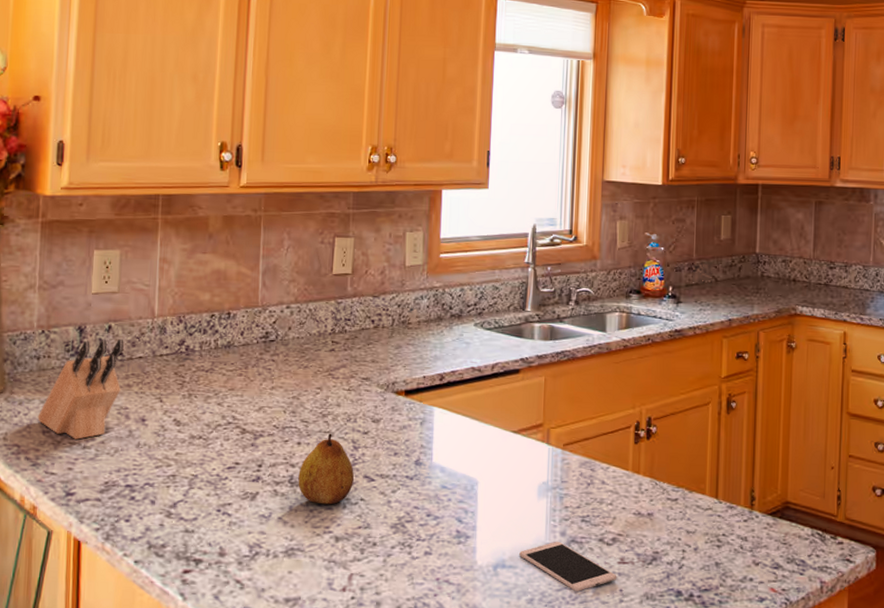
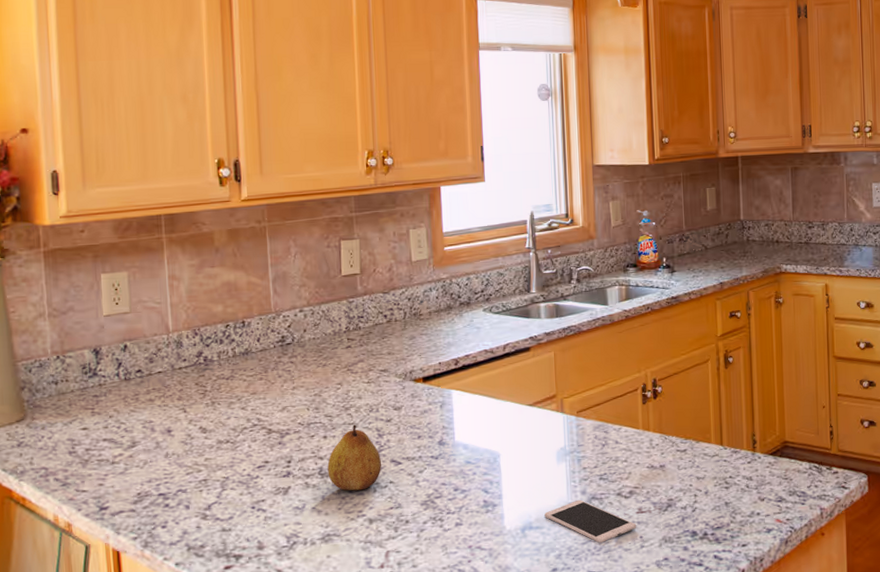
knife block: present [37,338,124,440] -> none [62,356,143,456]

